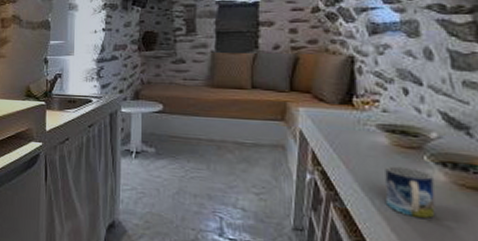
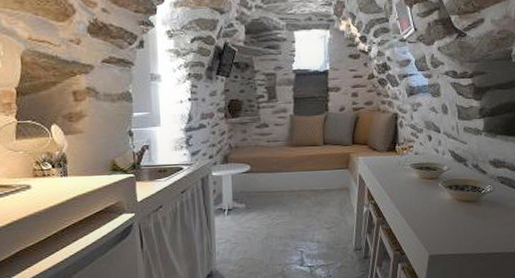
mug: present [385,165,436,218] -> none [415,192,444,226]

